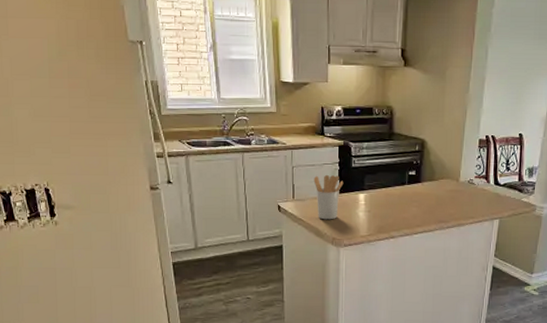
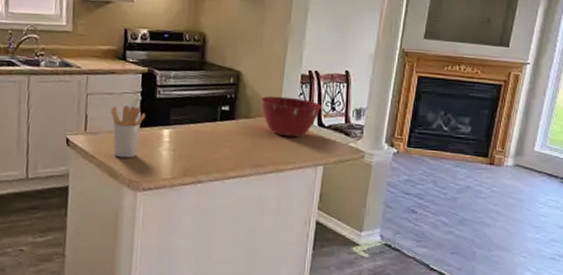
mixing bowl: none [443,160,497,196] -> present [261,96,321,138]

